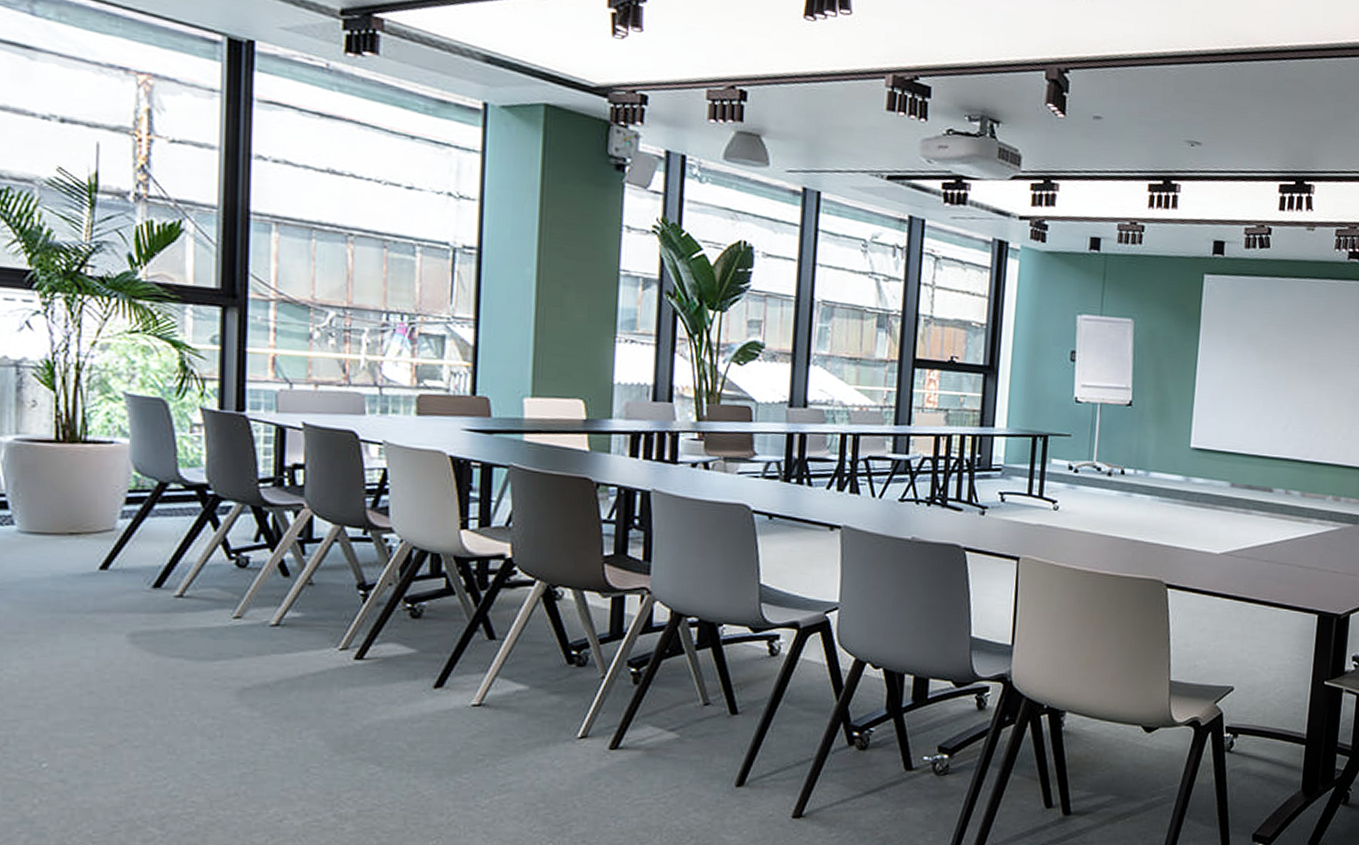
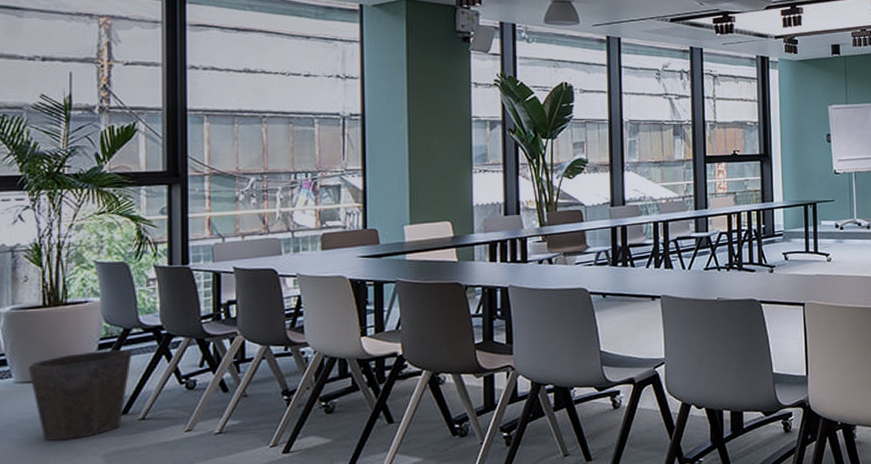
waste bin: none [36,505,169,611] -> present [29,349,132,441]

